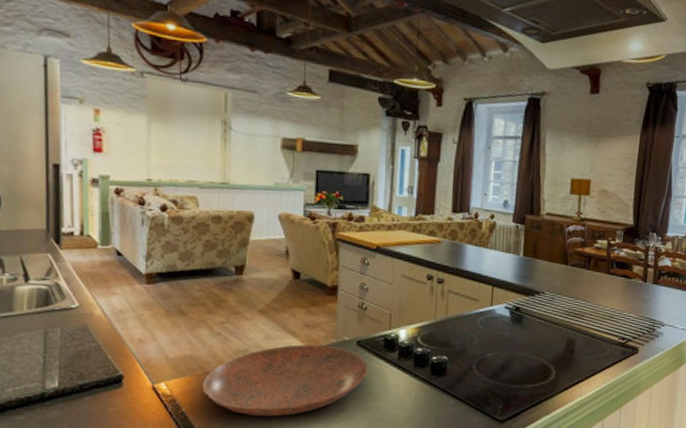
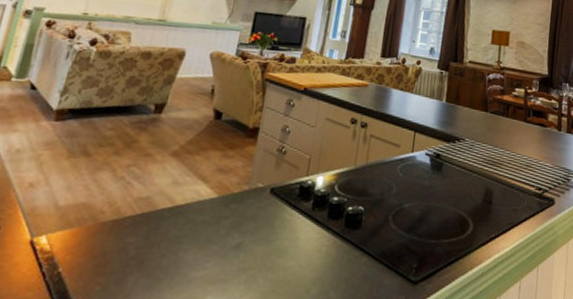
bowl: present [203,344,368,417] -> none [89,191,279,279]

